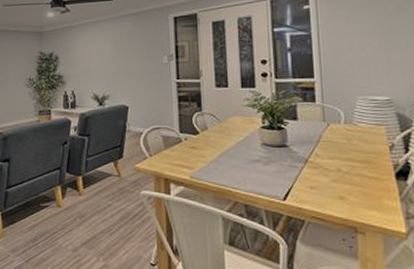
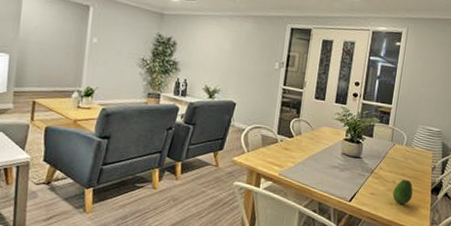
fruit: none [340,165,370,197] -> present [392,179,413,205]

